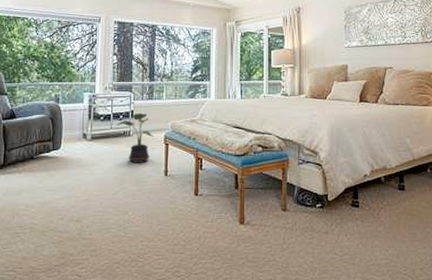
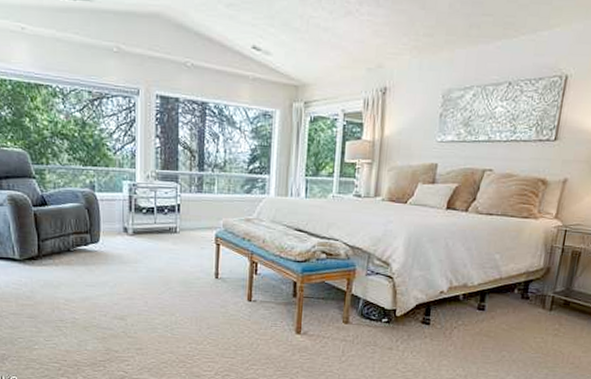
potted plant: present [117,113,154,163] -> none [161,208,204,263]

